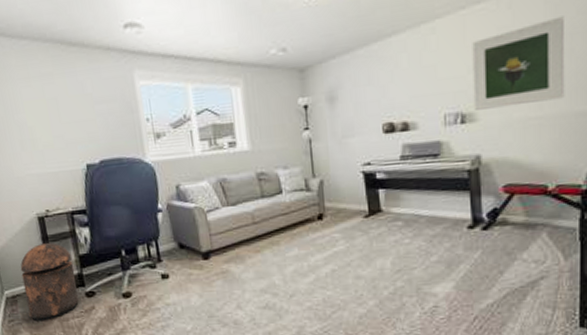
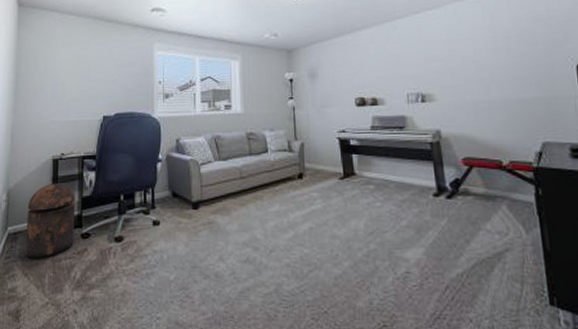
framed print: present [472,16,566,110] -> none [427,23,508,92]

